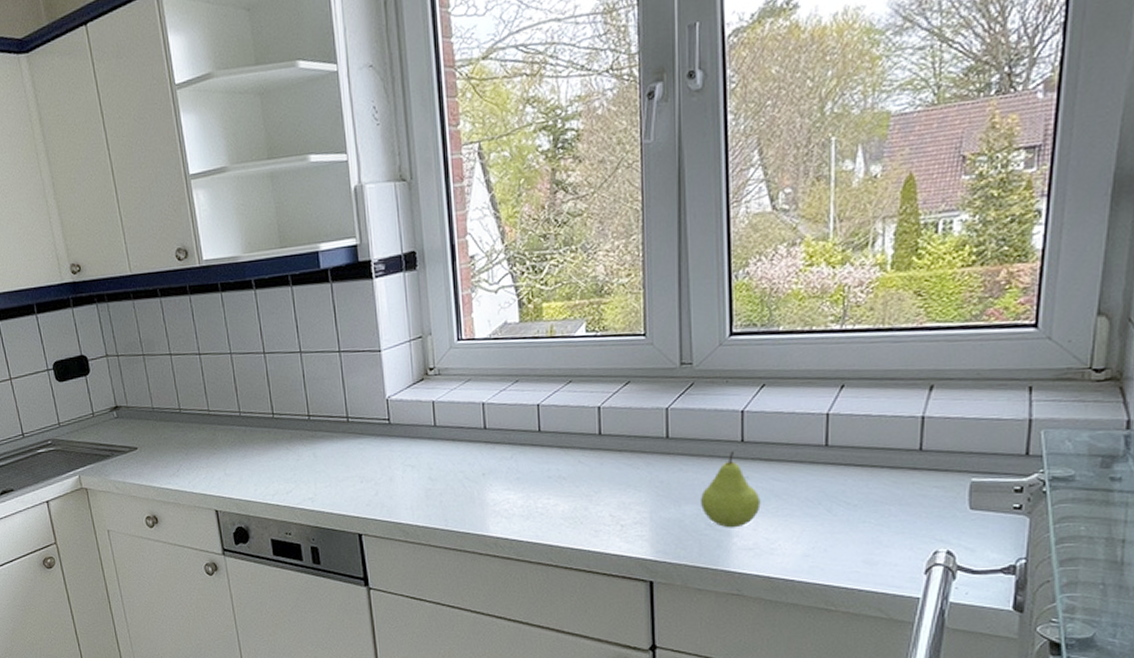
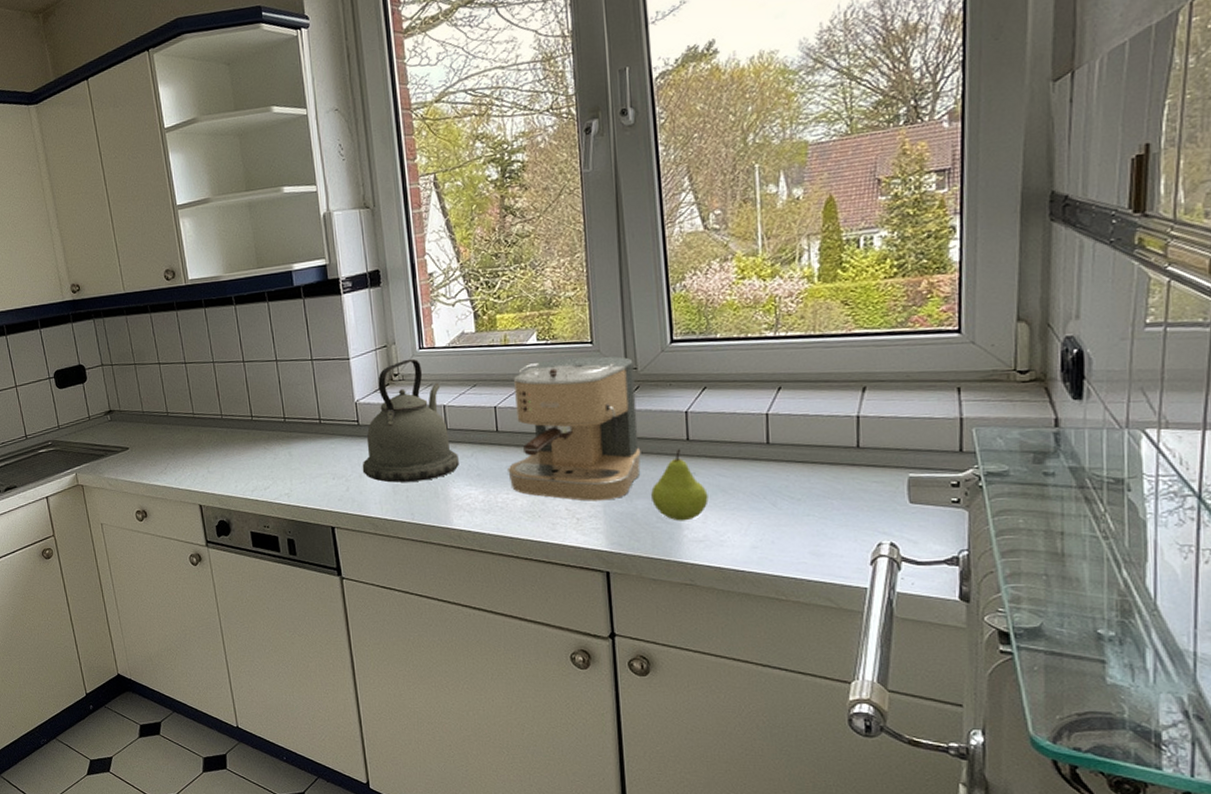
kettle: none [392,351,497,487] -> present [362,358,459,483]
coffee maker: none [549,350,692,507] -> present [508,356,641,501]

